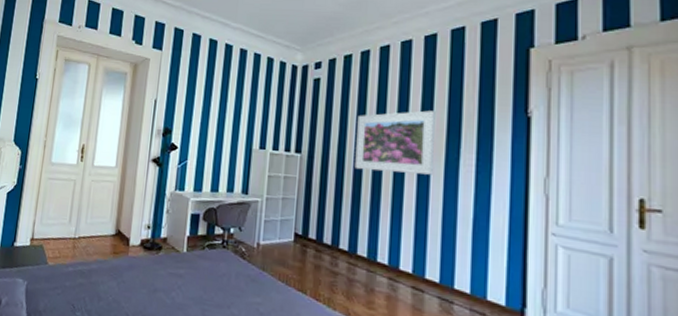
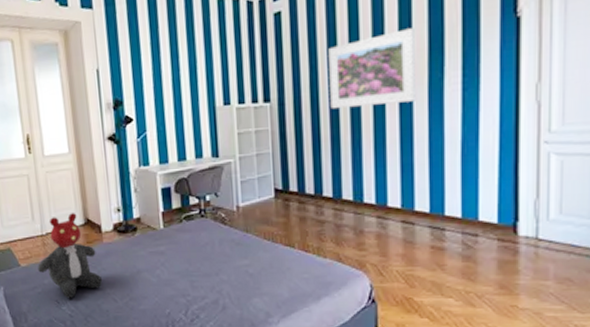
teddy bear: none [63,222,120,306] -> present [38,213,103,299]

